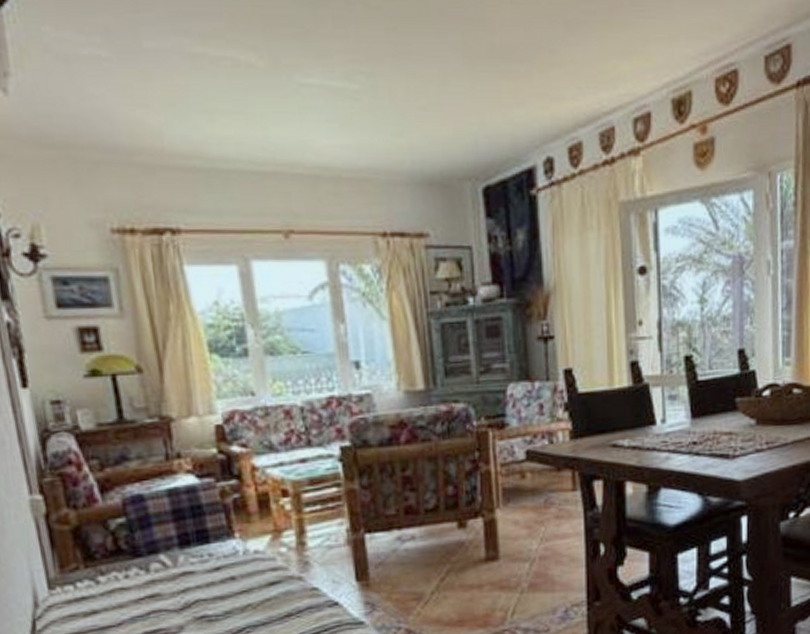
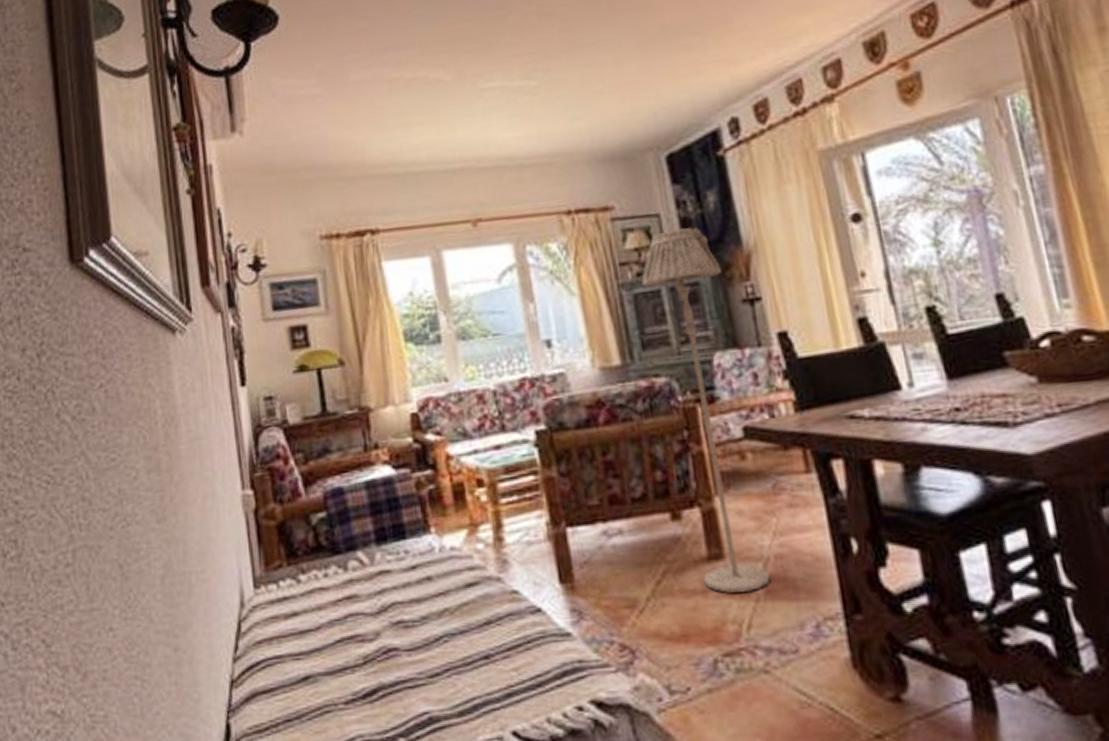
floor lamp: none [450,262,534,587] -> present [642,227,771,593]

